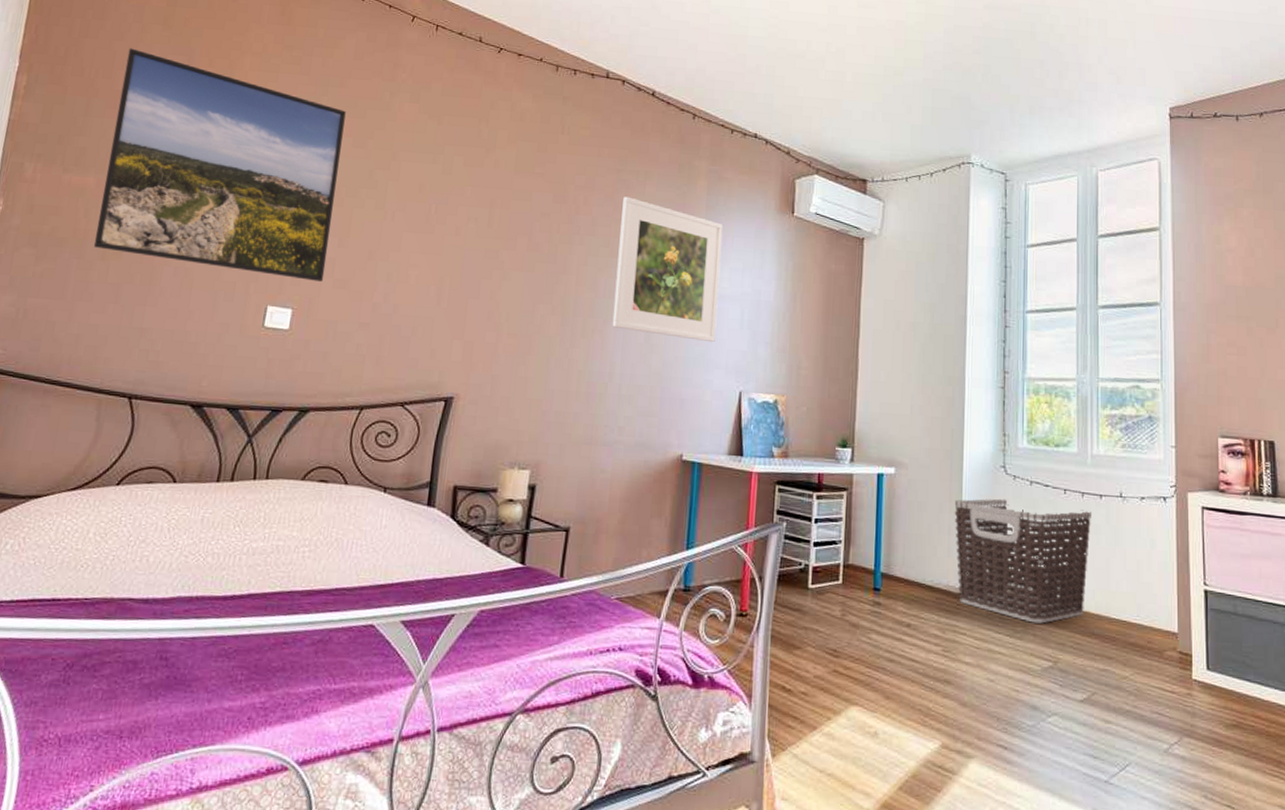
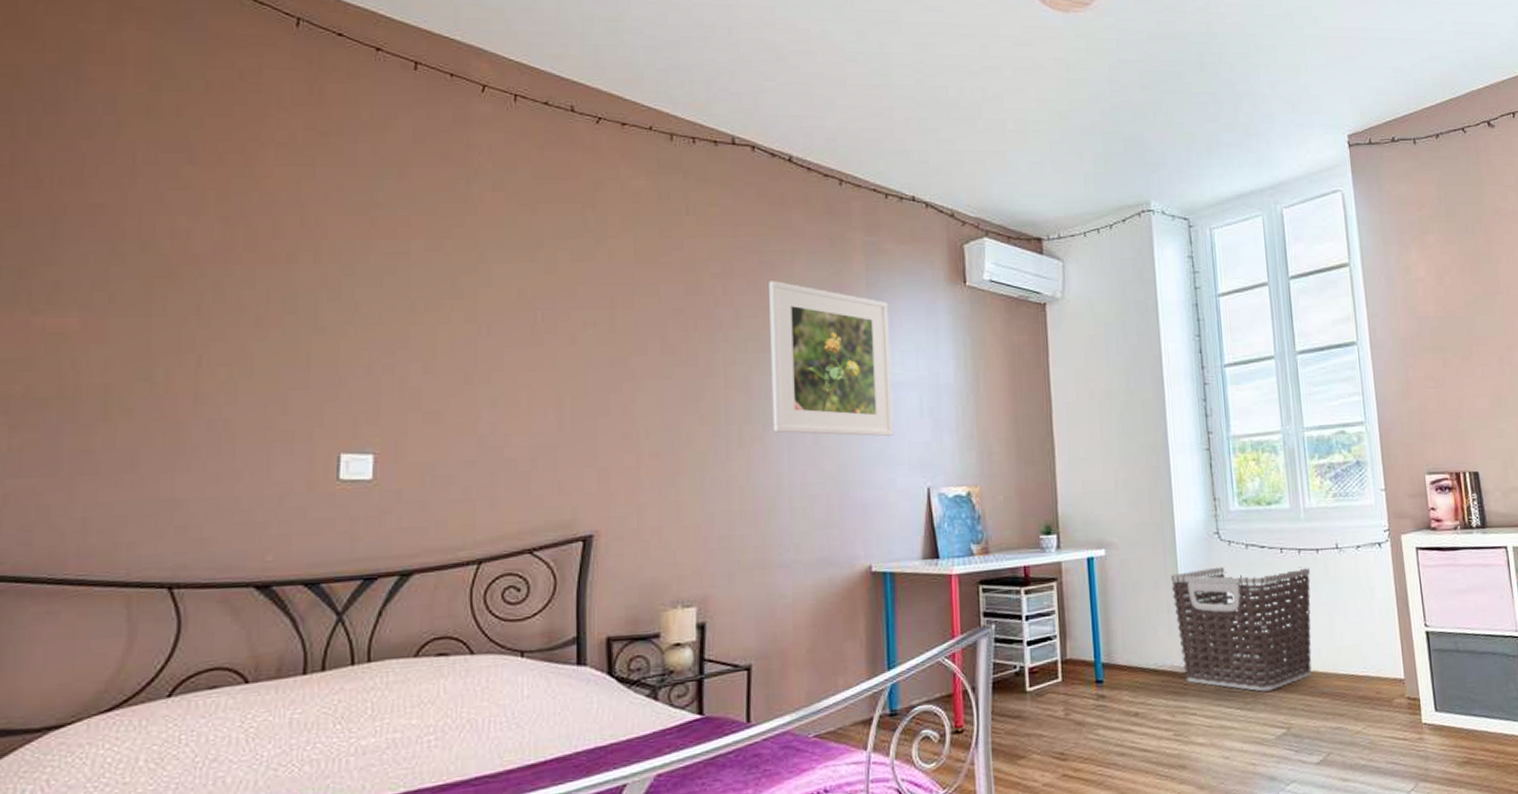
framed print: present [93,48,346,283] -> none [89,148,411,419]

